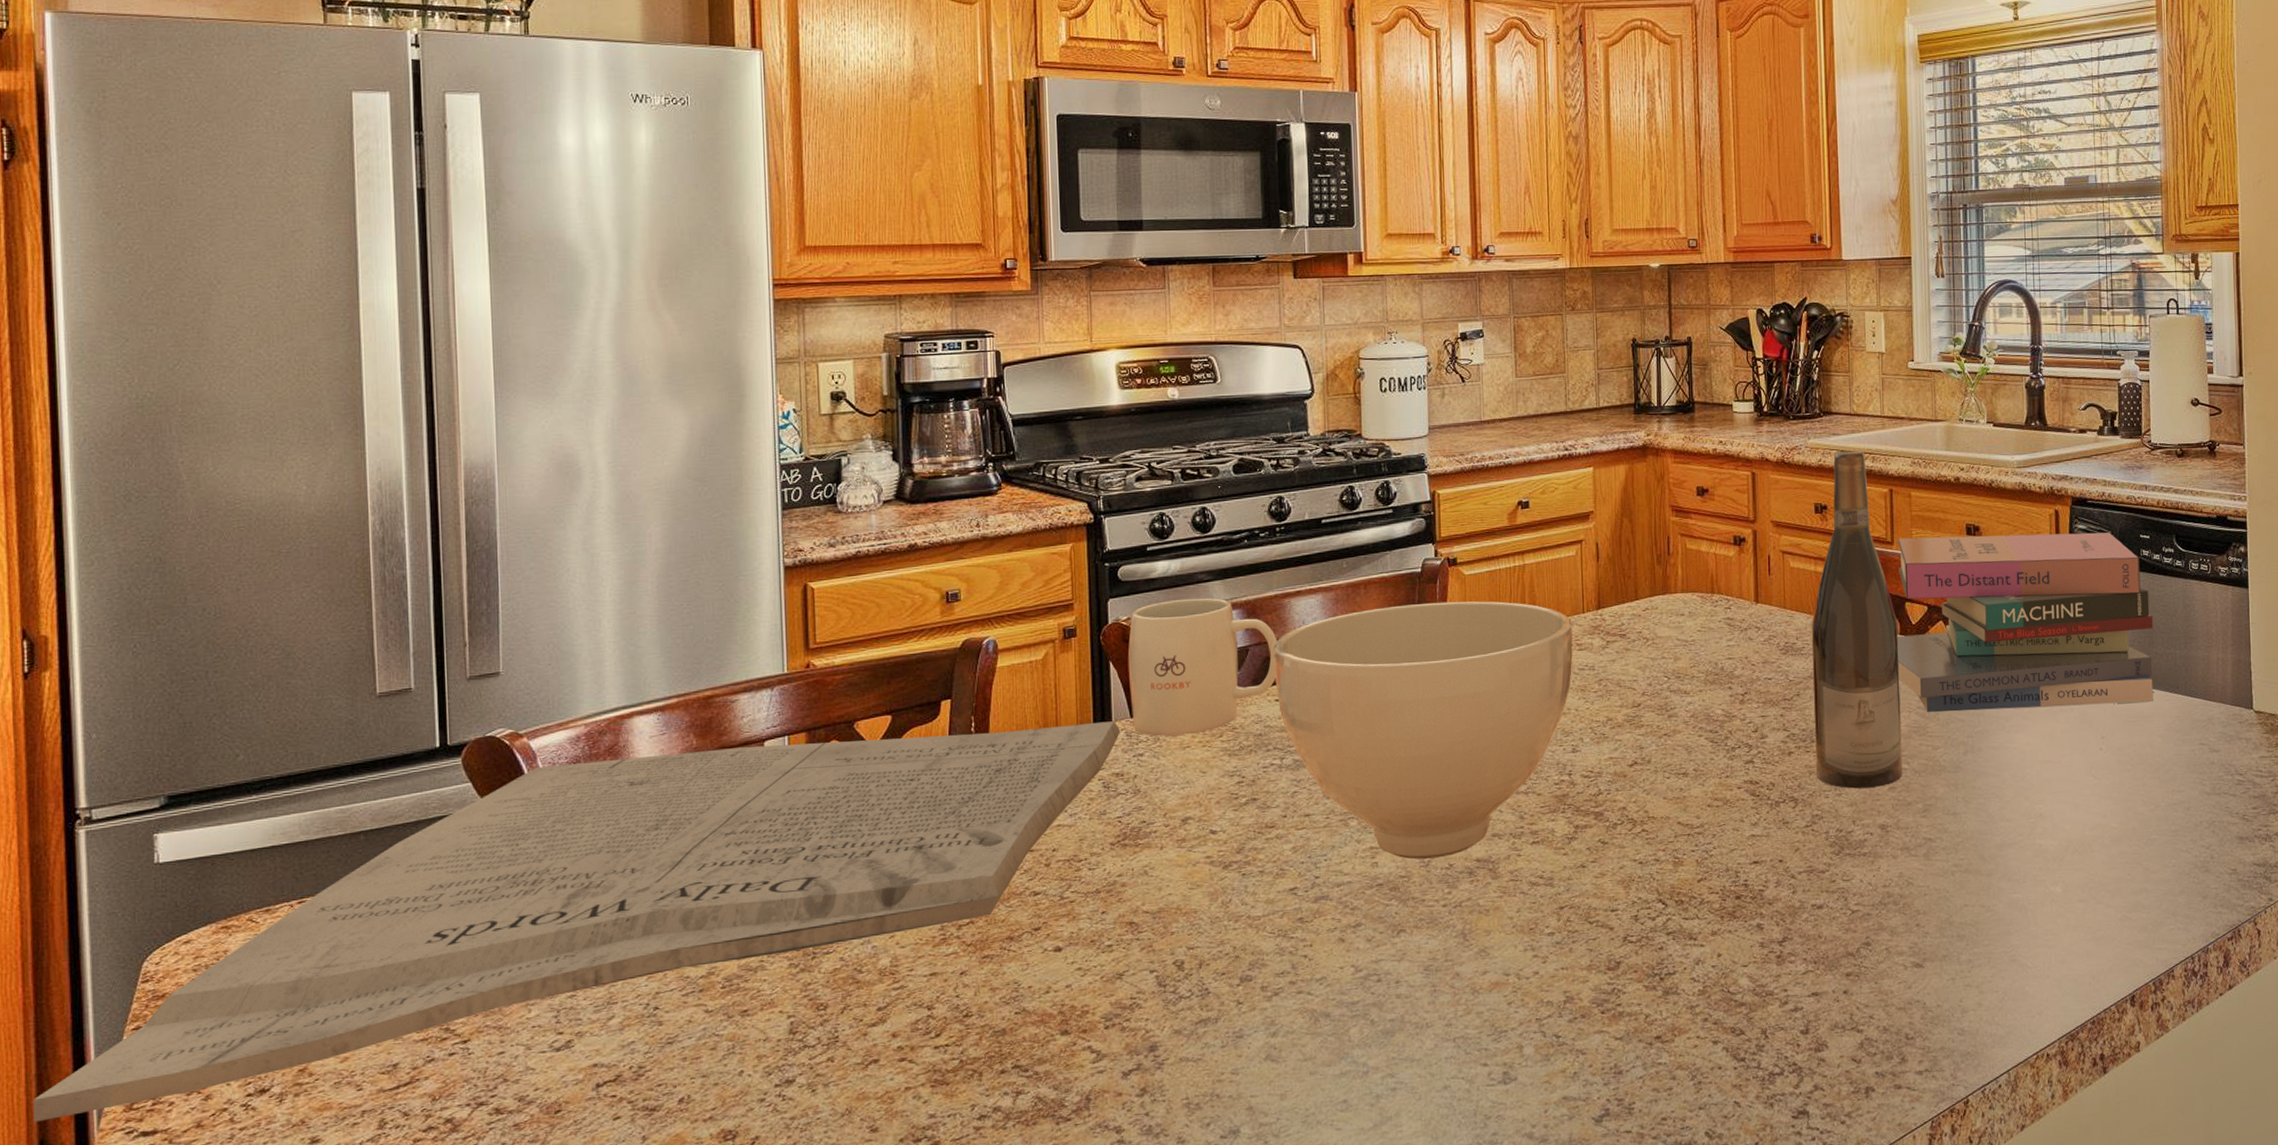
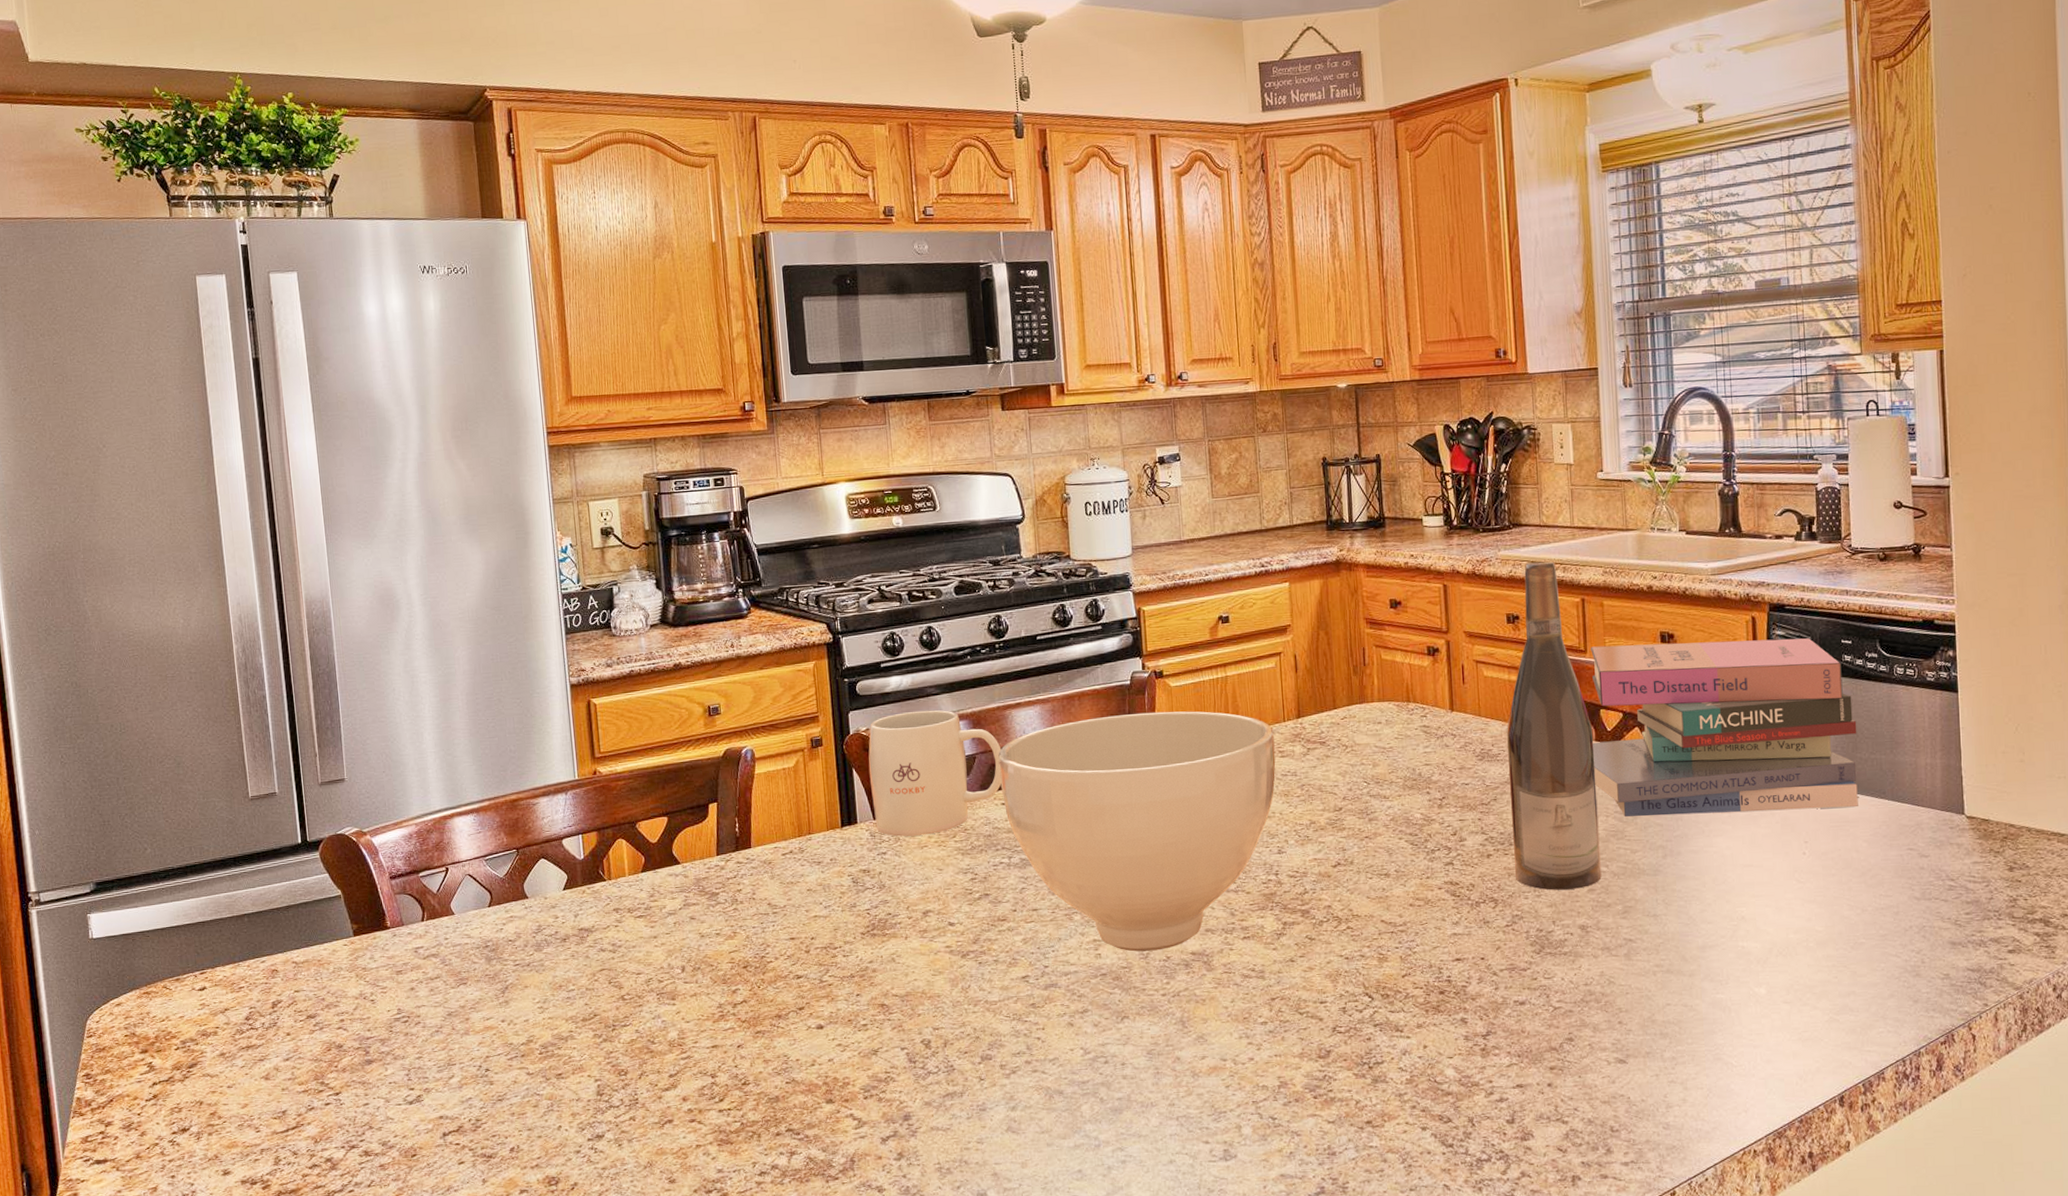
newspaper: present [32,721,1121,1122] -> none [13,822,866,1149]

